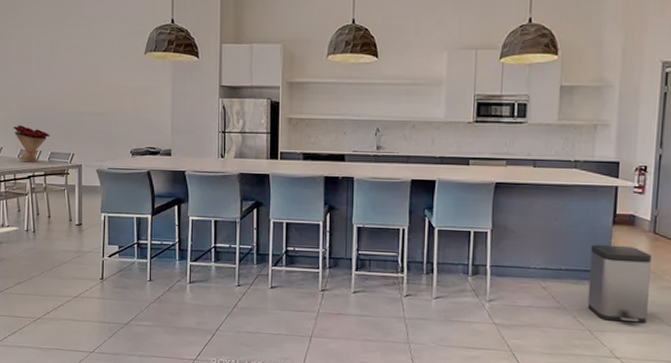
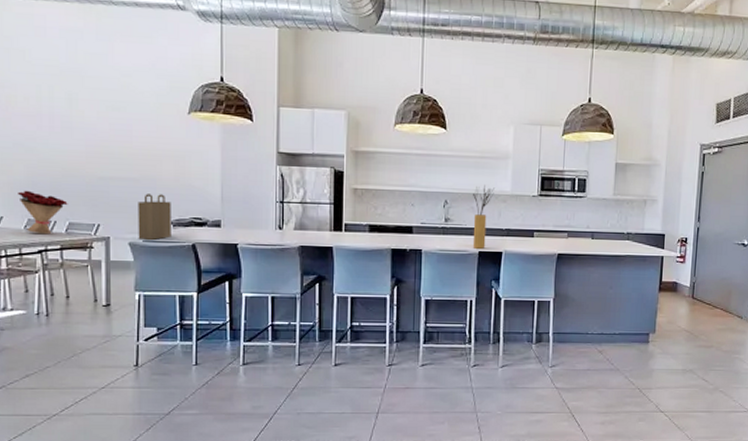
shopping bag: none [104,126,130,167] -> present [138,194,171,240]
vase: none [405,111,427,177] -> present [472,184,494,249]
pedal bin: present [587,244,653,323] -> none [637,309,691,379]

